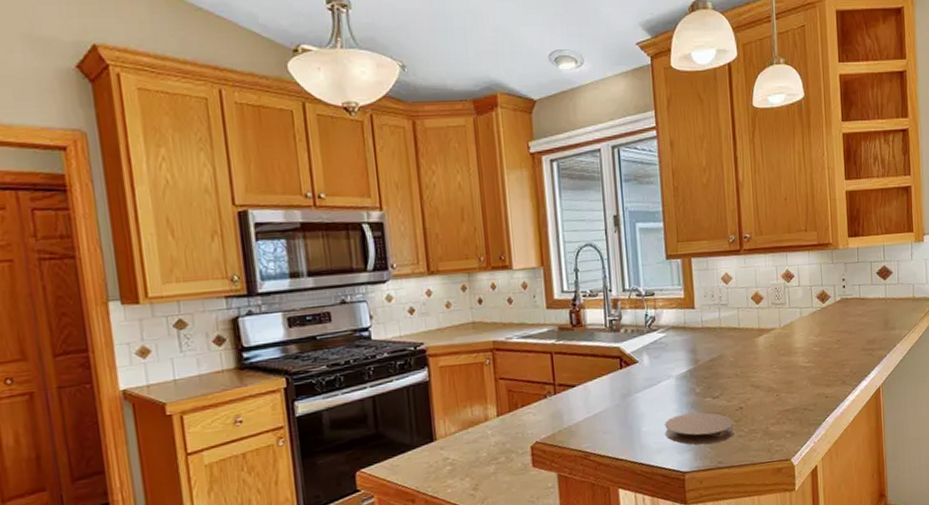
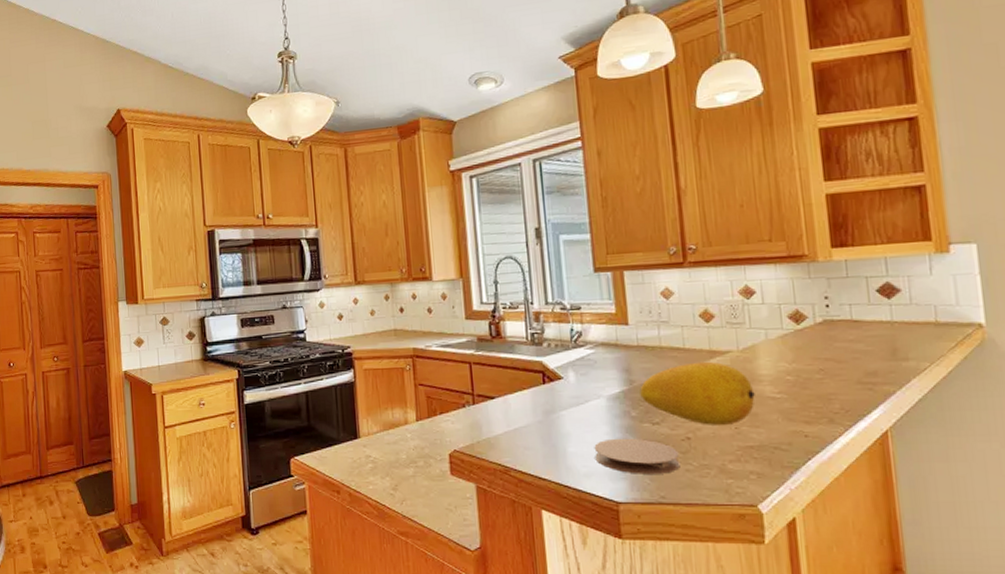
fruit: none [703,338,791,395] -> present [640,361,755,425]

